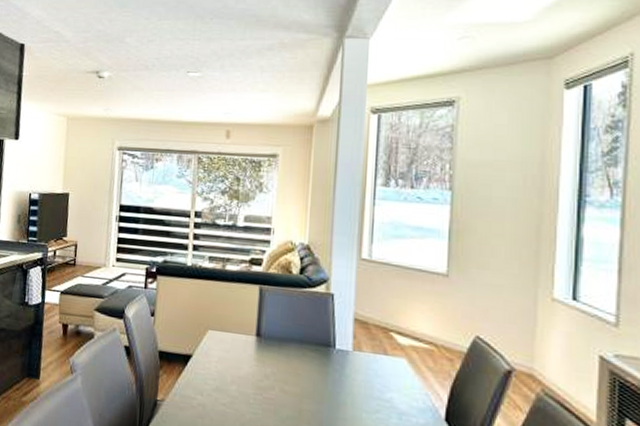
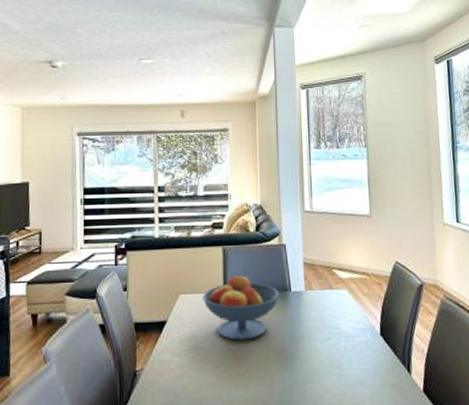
fruit bowl: none [232,318,321,394] -> present [203,273,280,341]

